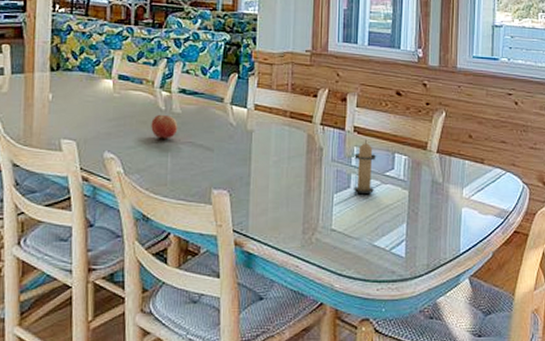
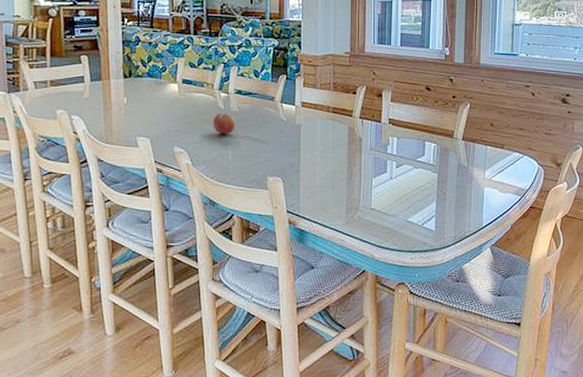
candle: present [354,139,377,194] -> none [390,129,410,177]

